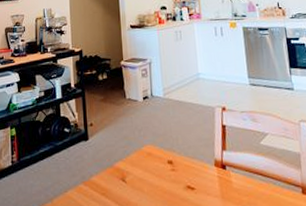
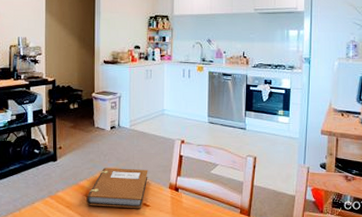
notebook: none [123,144,190,193] -> present [86,168,148,209]

